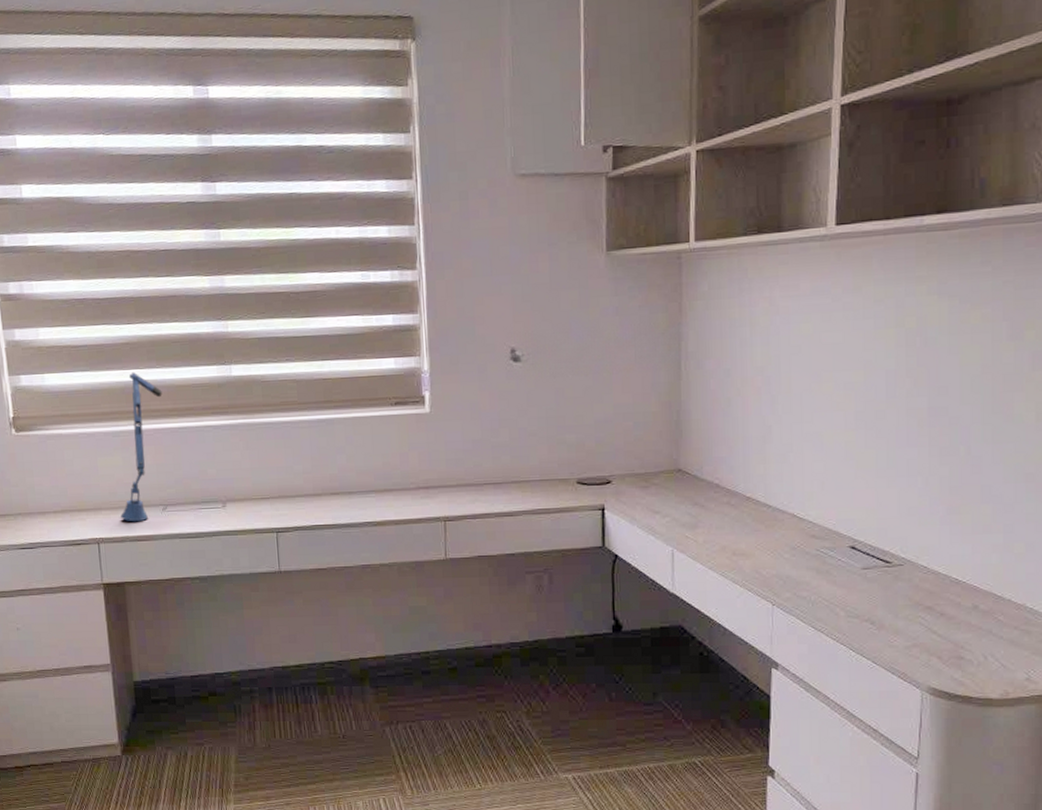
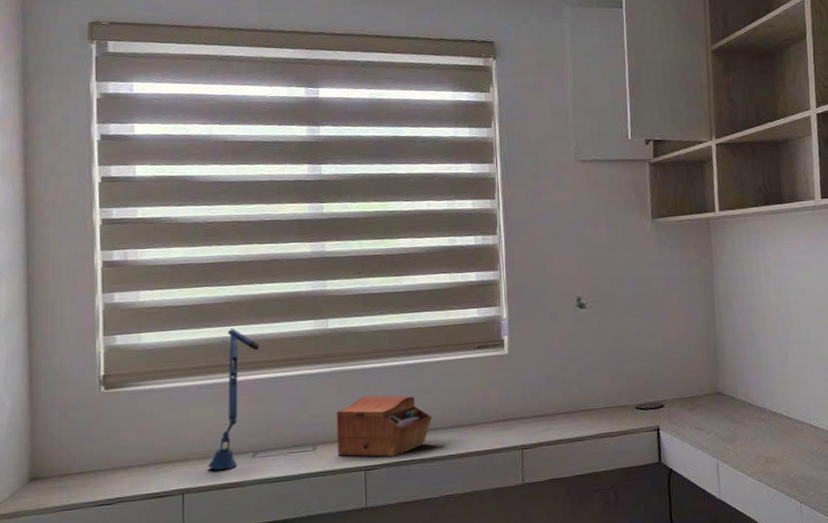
sewing box: none [244,452,346,520] -> present [336,395,432,458]

